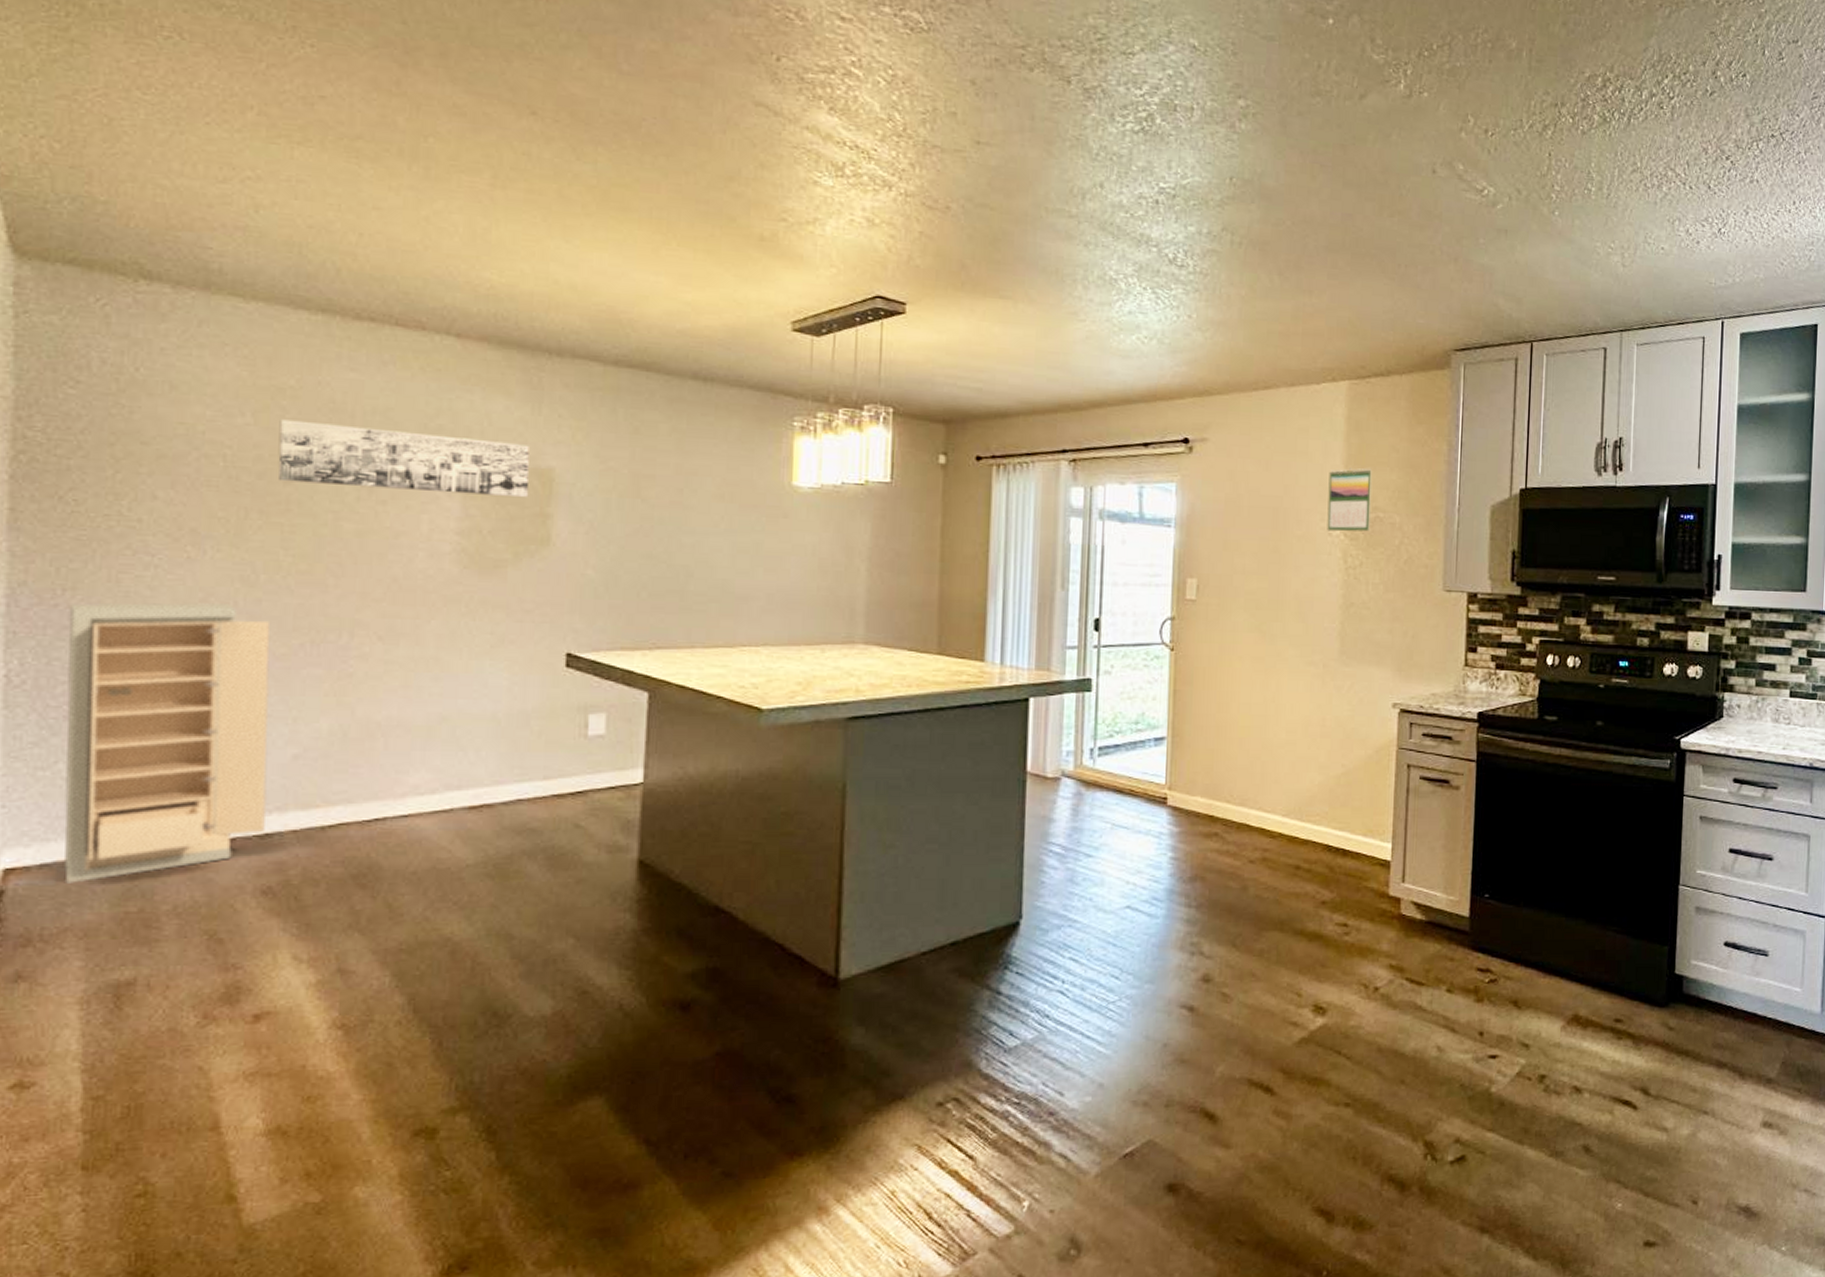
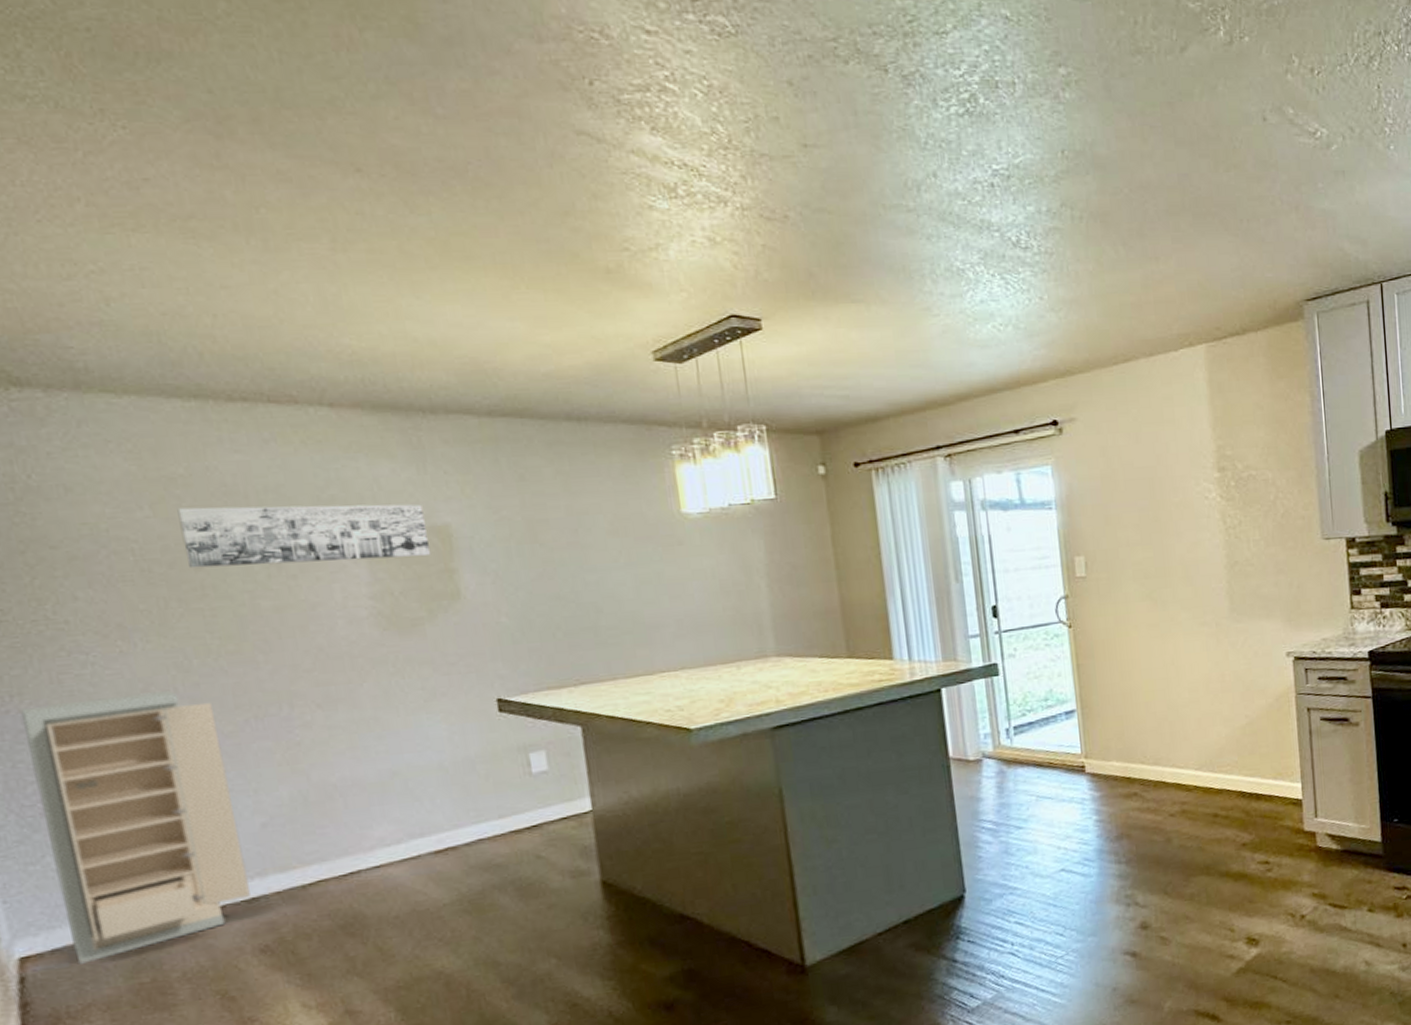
calendar: present [1327,468,1372,532] -> none [1198,428,1244,495]

